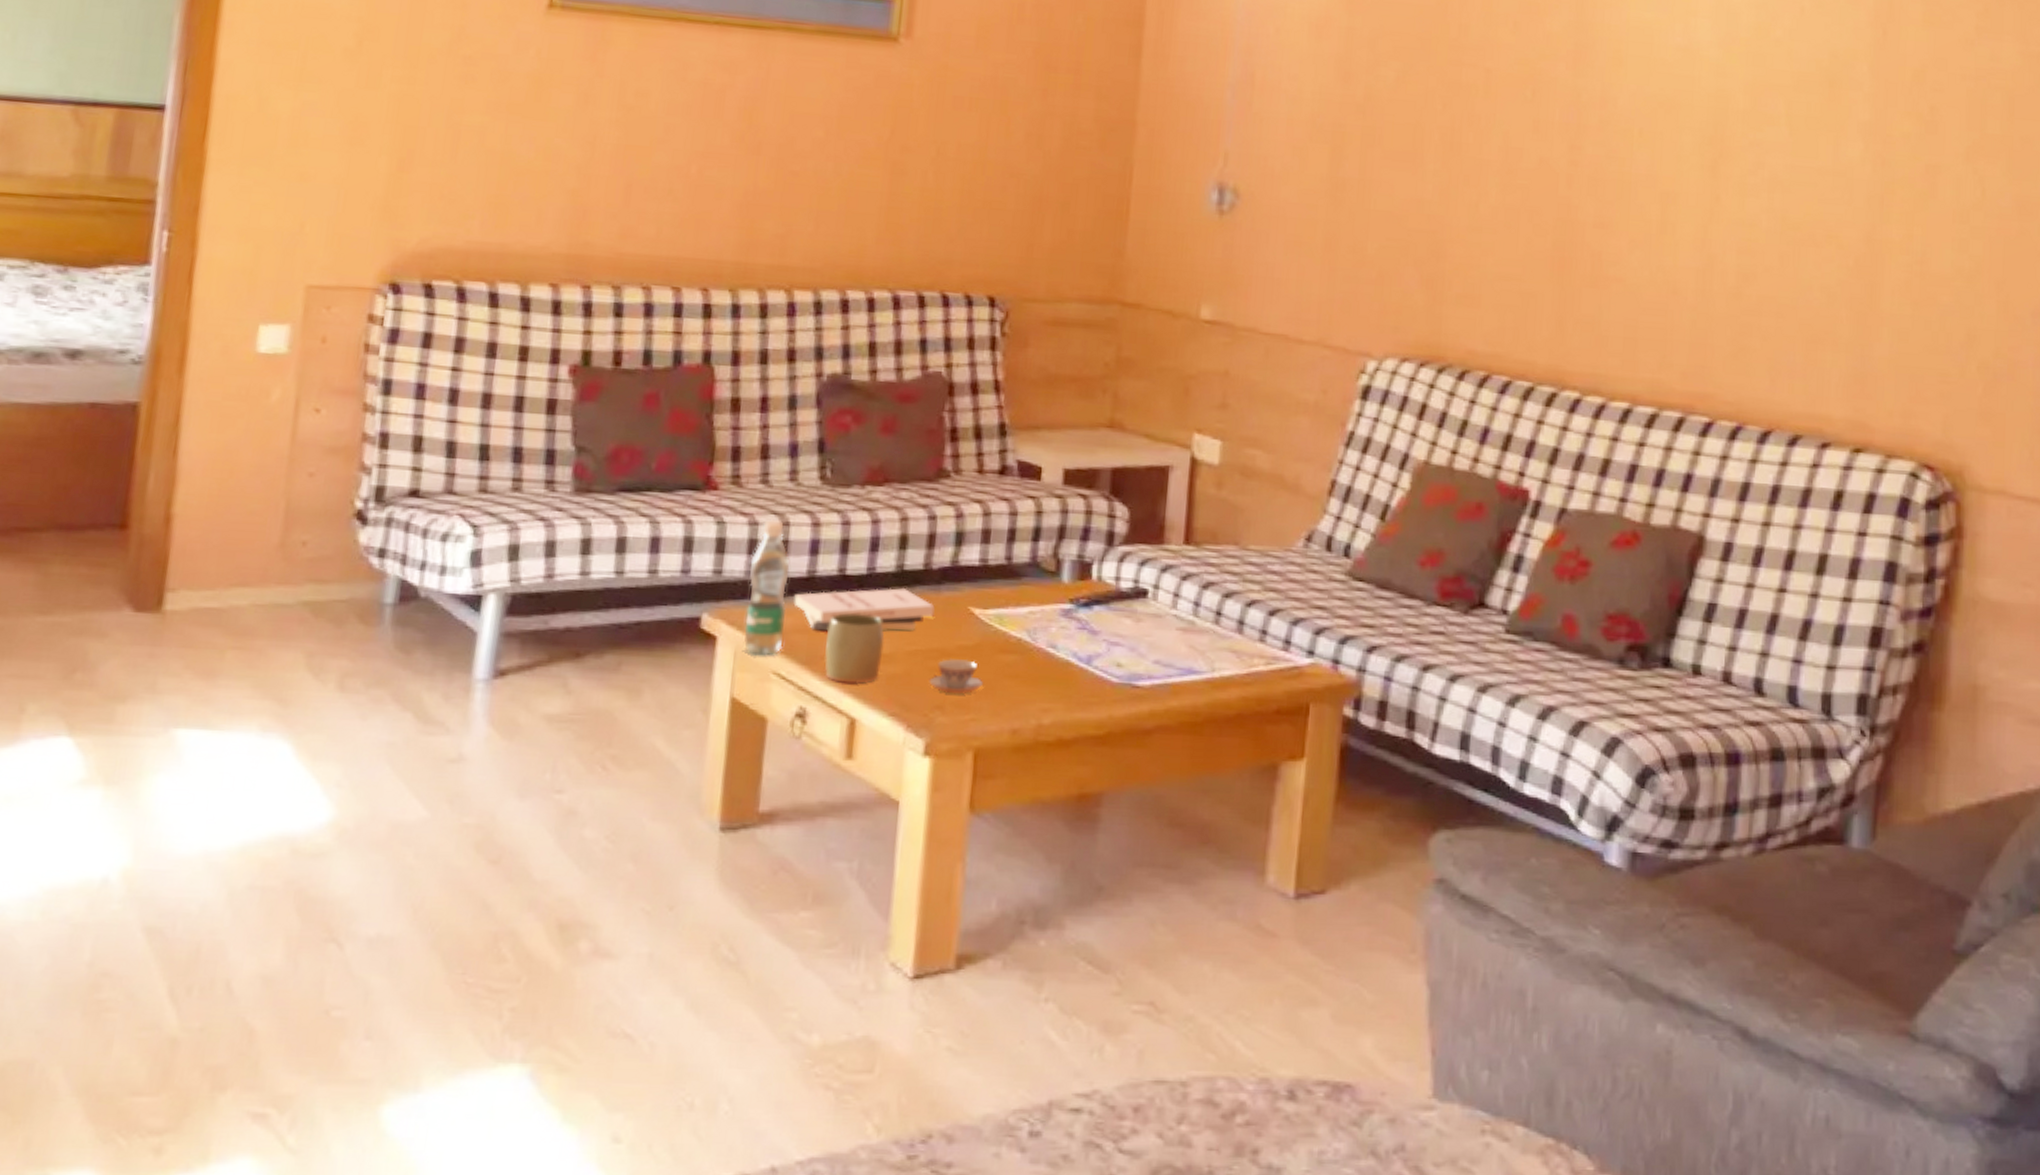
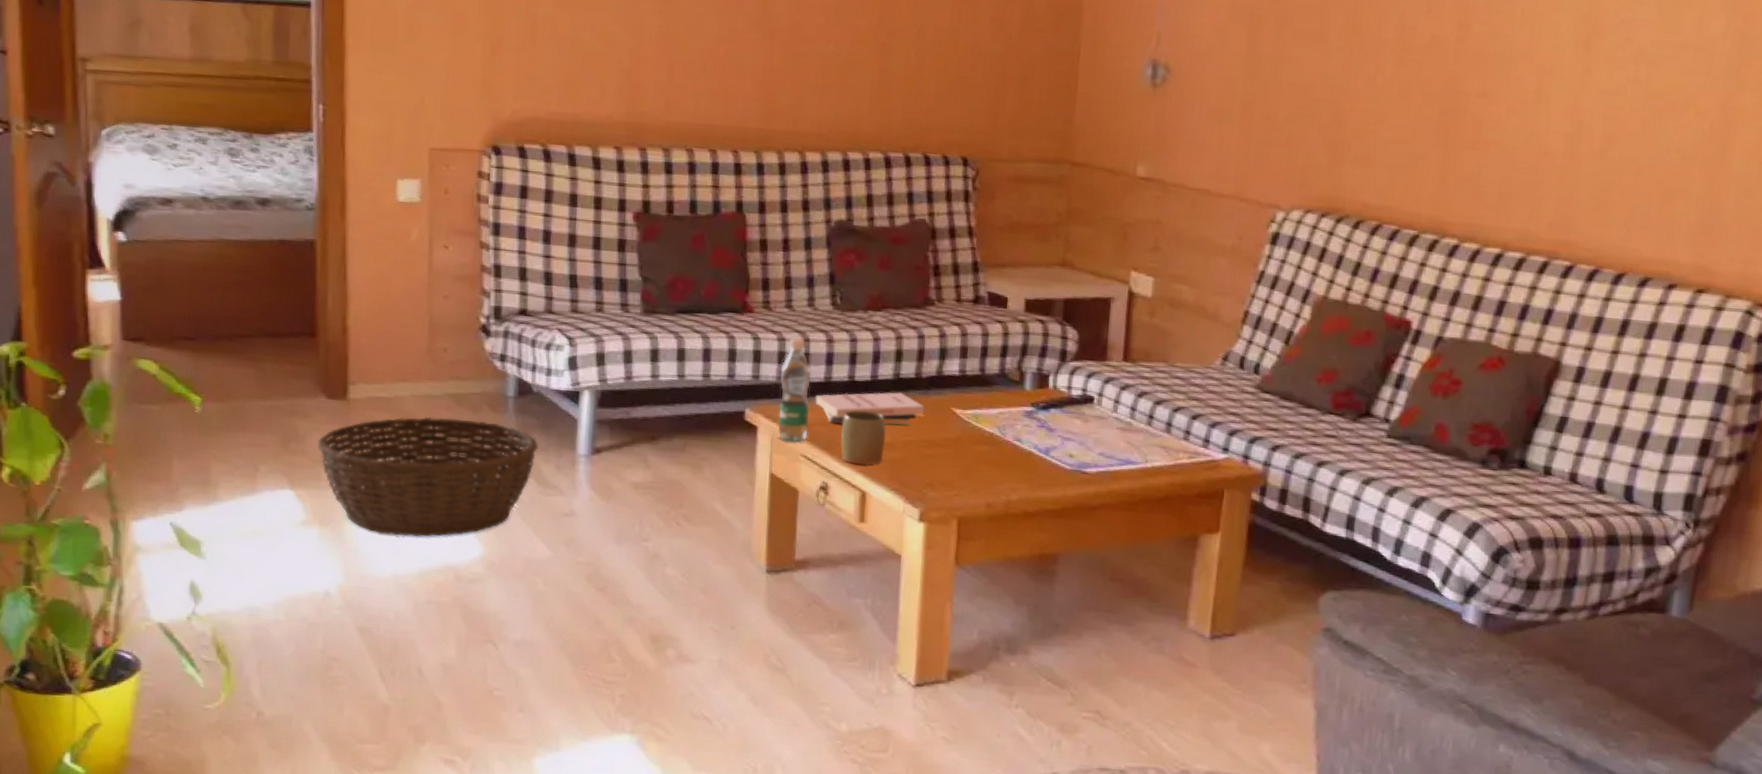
basket: none [112,632,422,798] -> present [317,416,539,537]
teacup: present [929,658,984,694] -> none [922,447,965,475]

